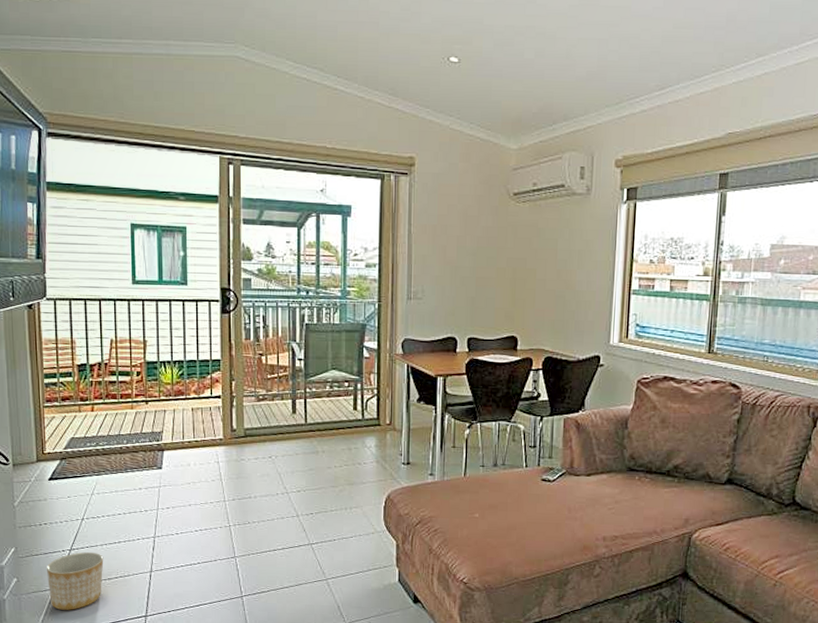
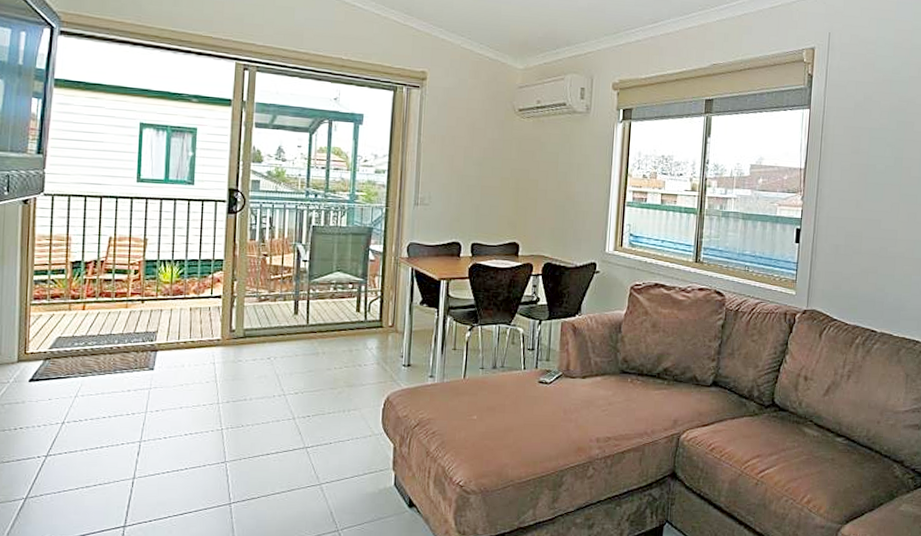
planter: present [47,552,104,610] -> none [18,458,83,522]

